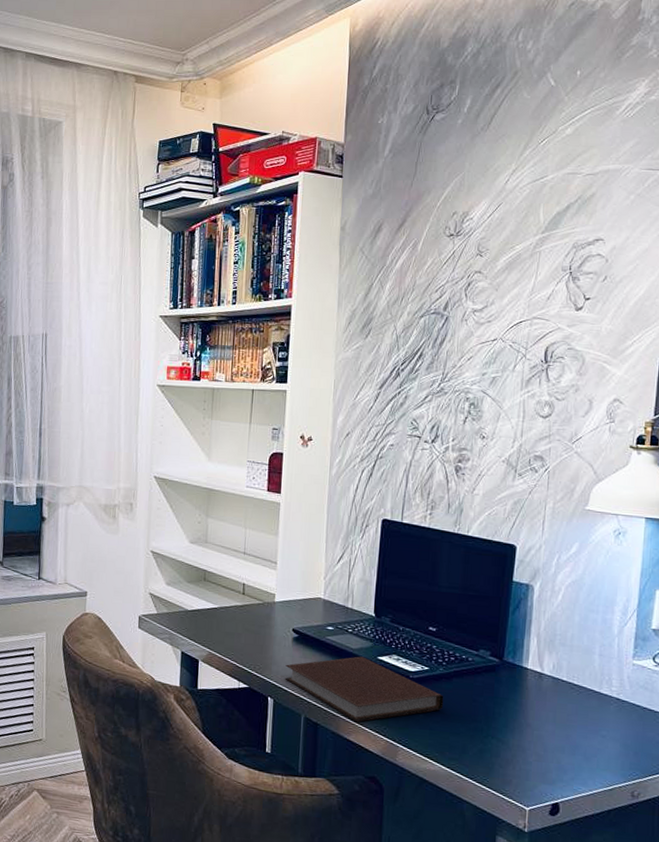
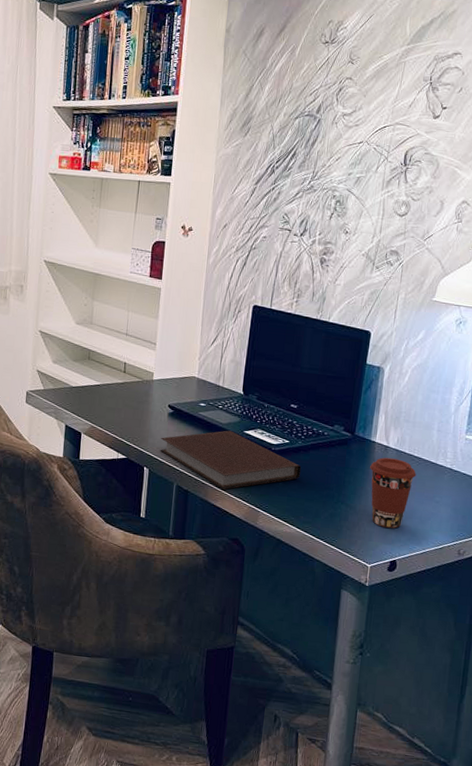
coffee cup: none [523,686,577,767] -> present [370,457,416,529]

